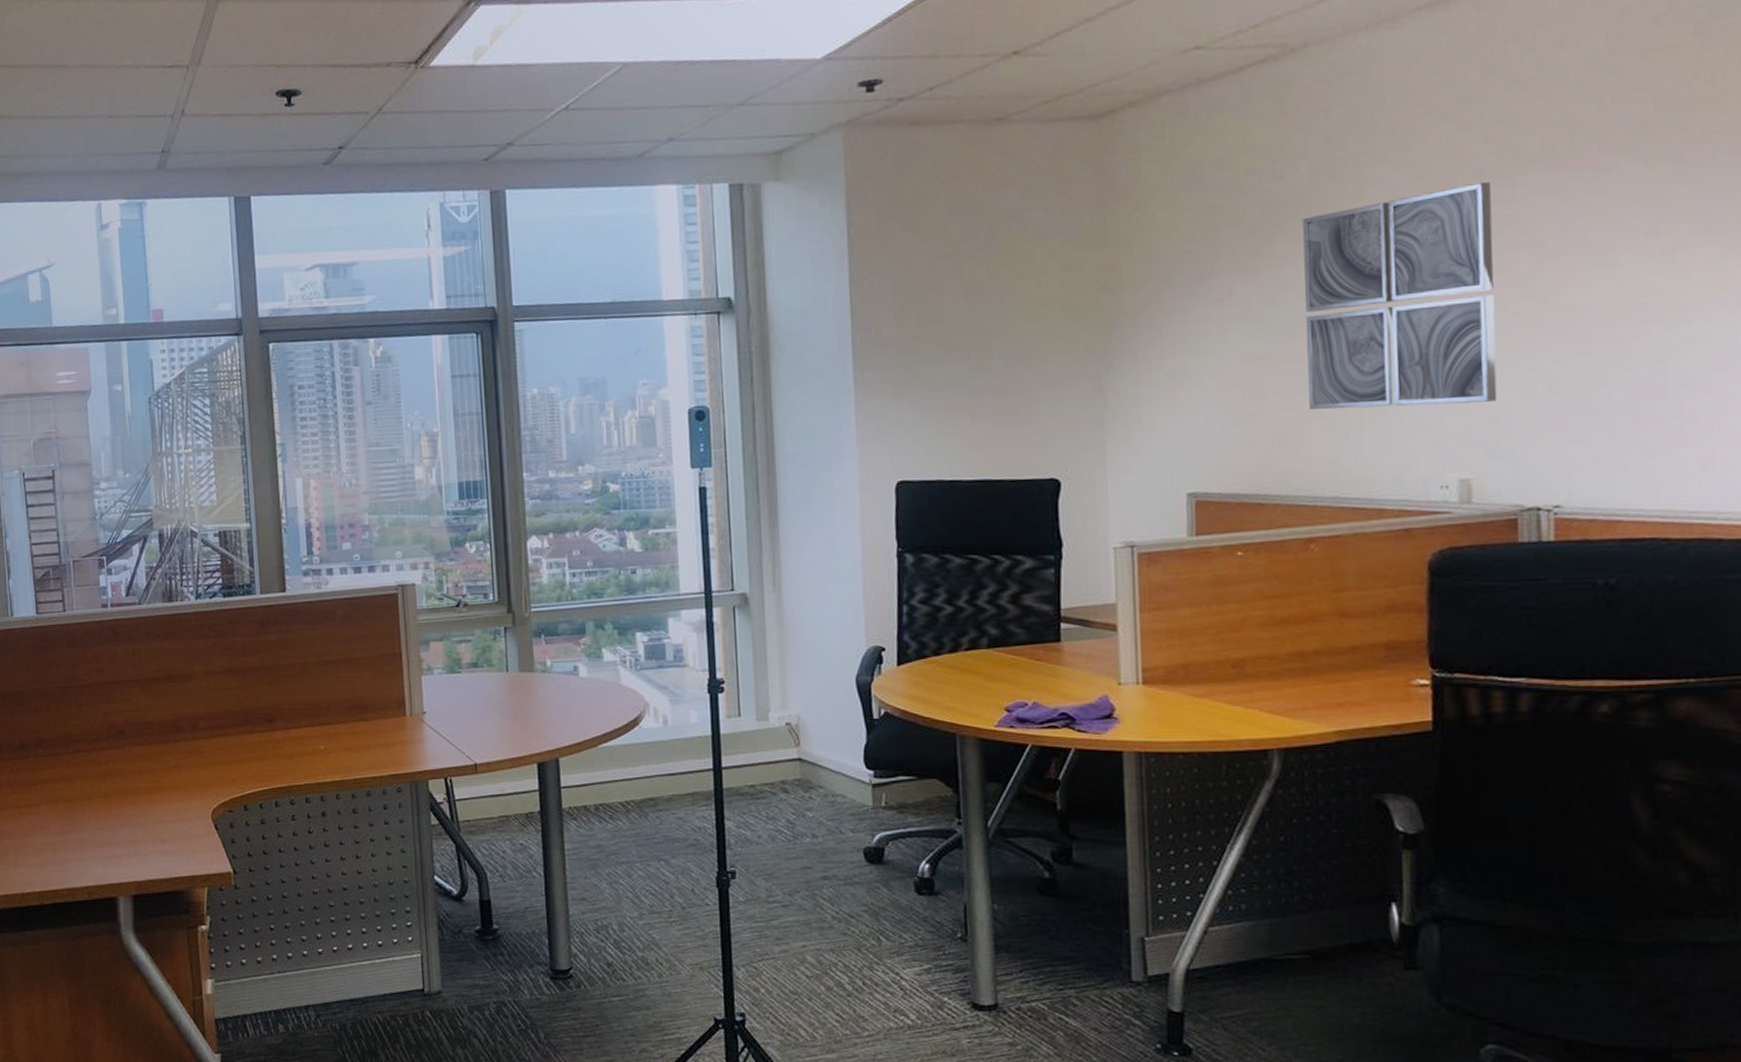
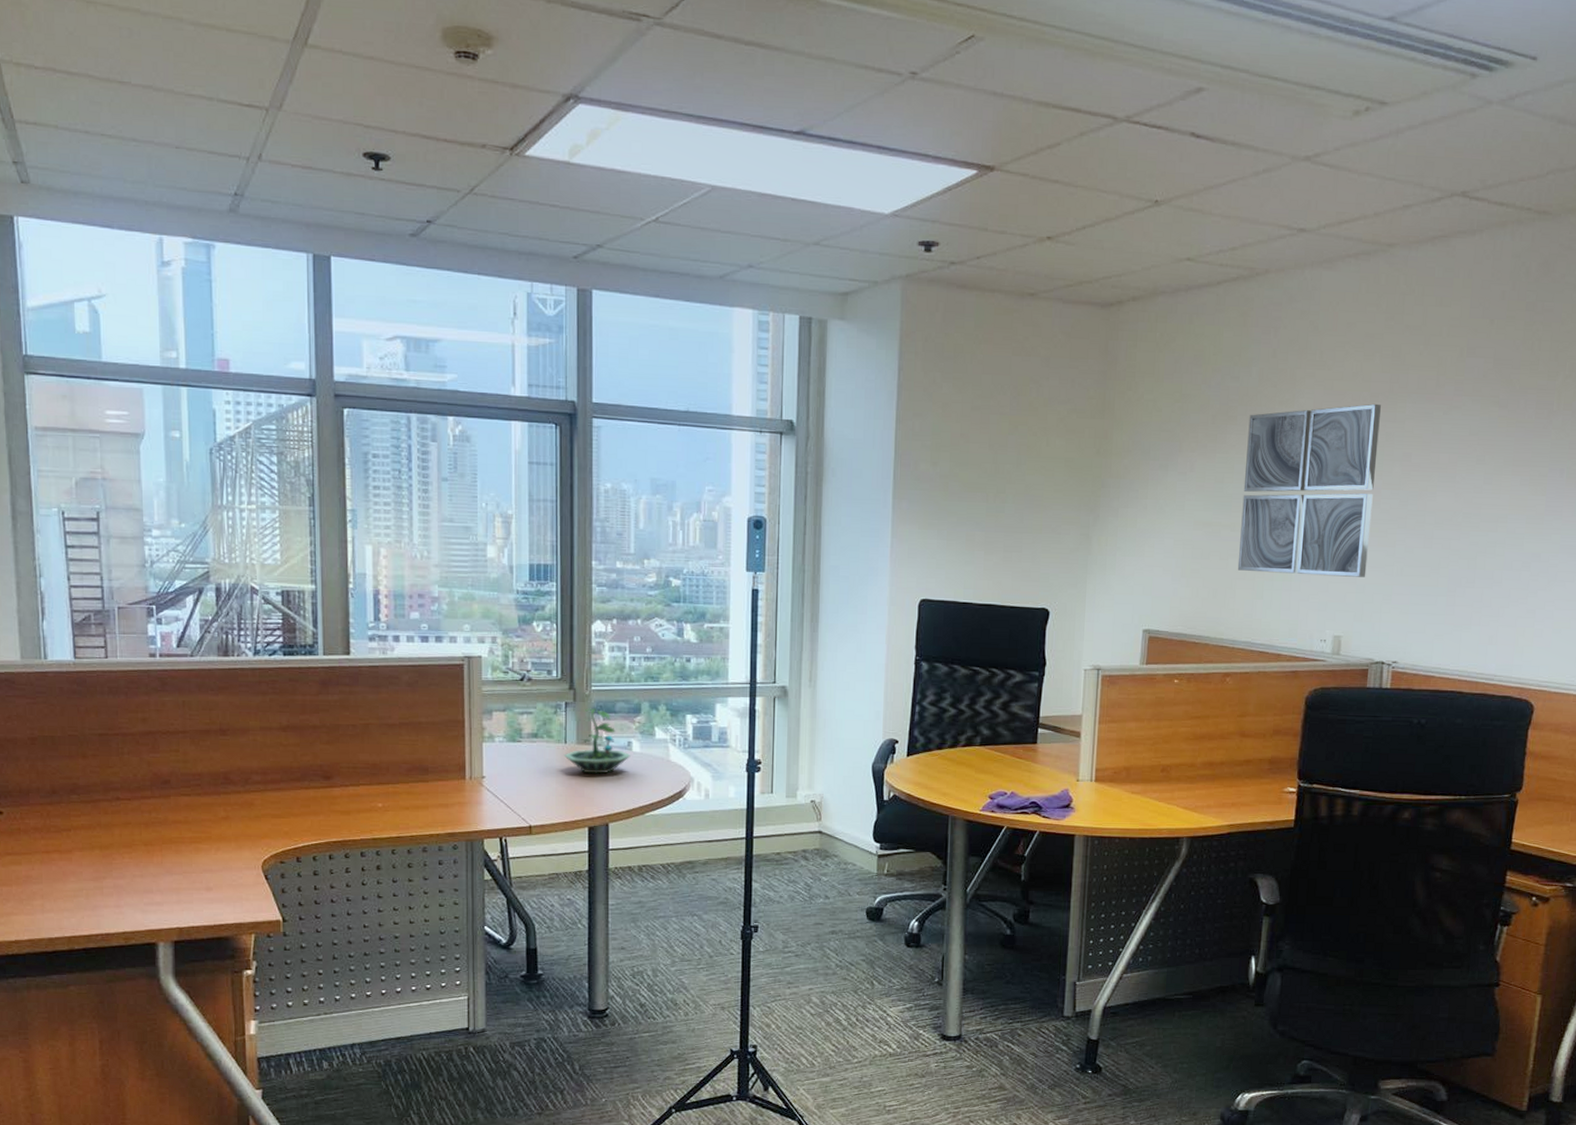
terrarium: none [505,632,578,704] -> present [563,708,631,774]

